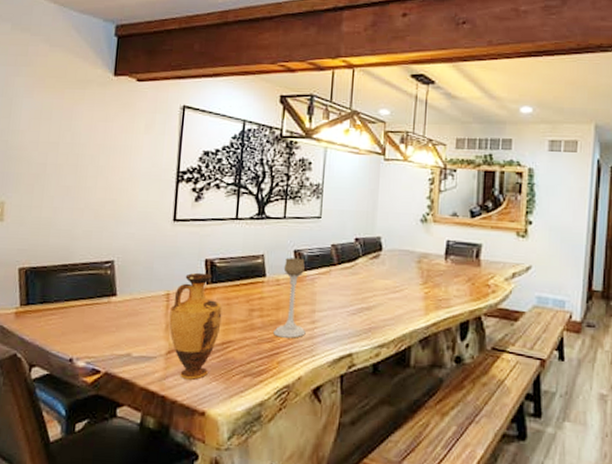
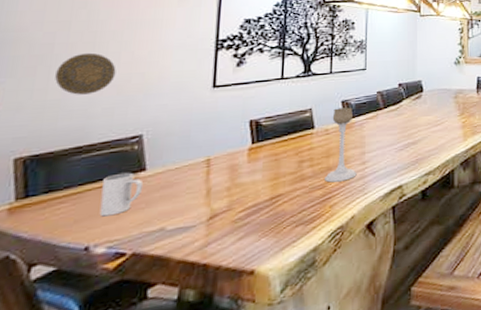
decorative plate: none [47,175,94,216] -> present [55,52,116,95]
mug: none [80,295,115,334] -> present [99,172,144,217]
vase: present [169,272,223,380] -> none [210,133,270,242]

